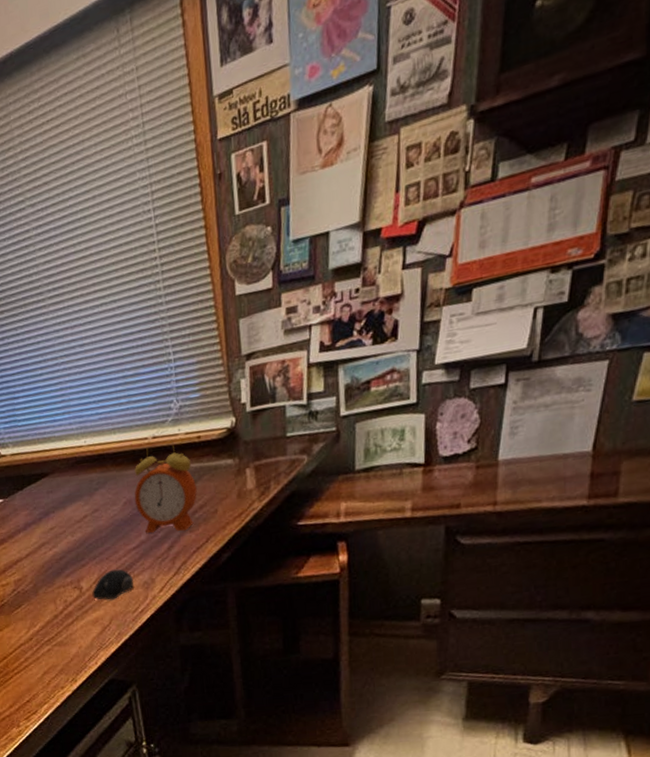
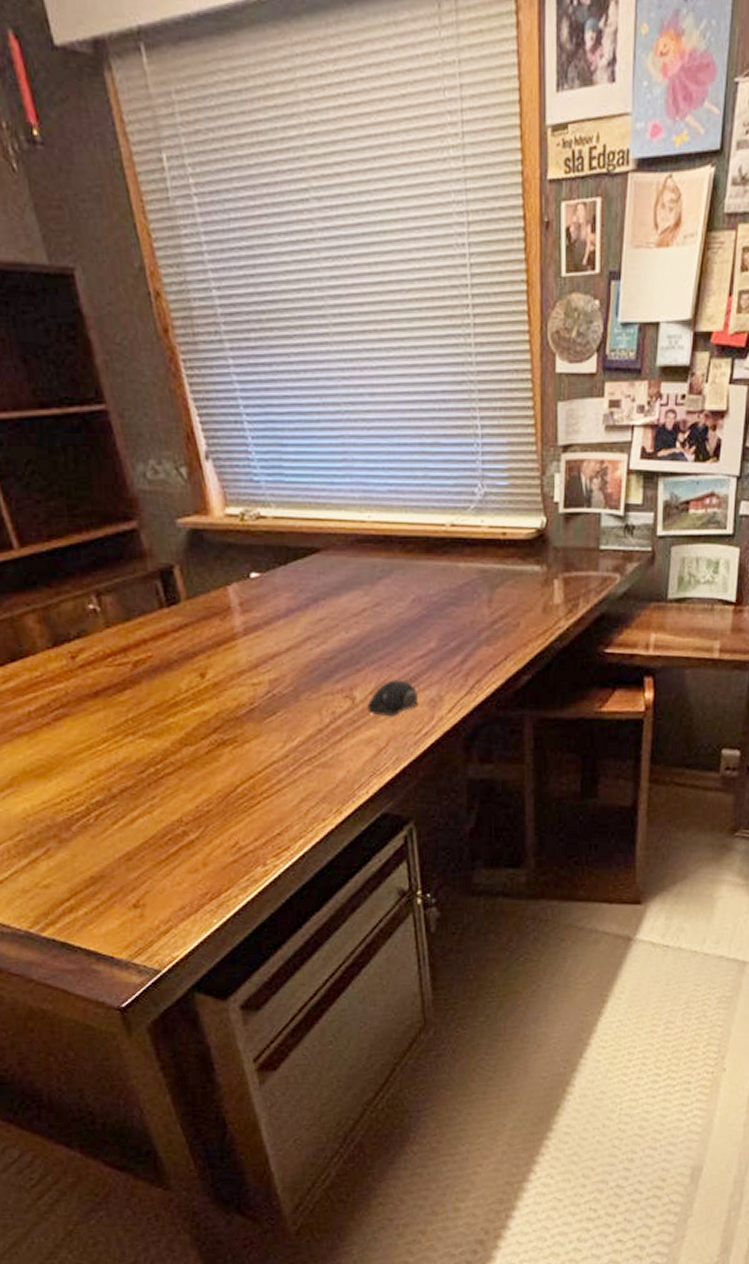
alarm clock: present [134,440,197,533] -> none [425,532,498,644]

